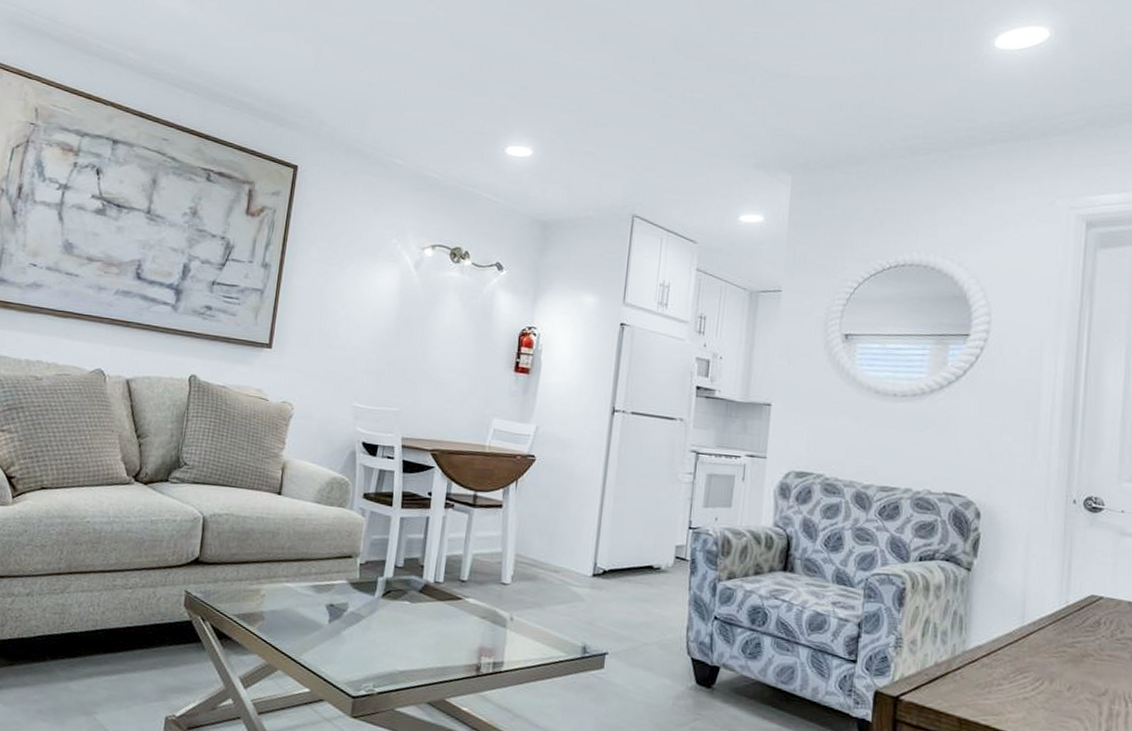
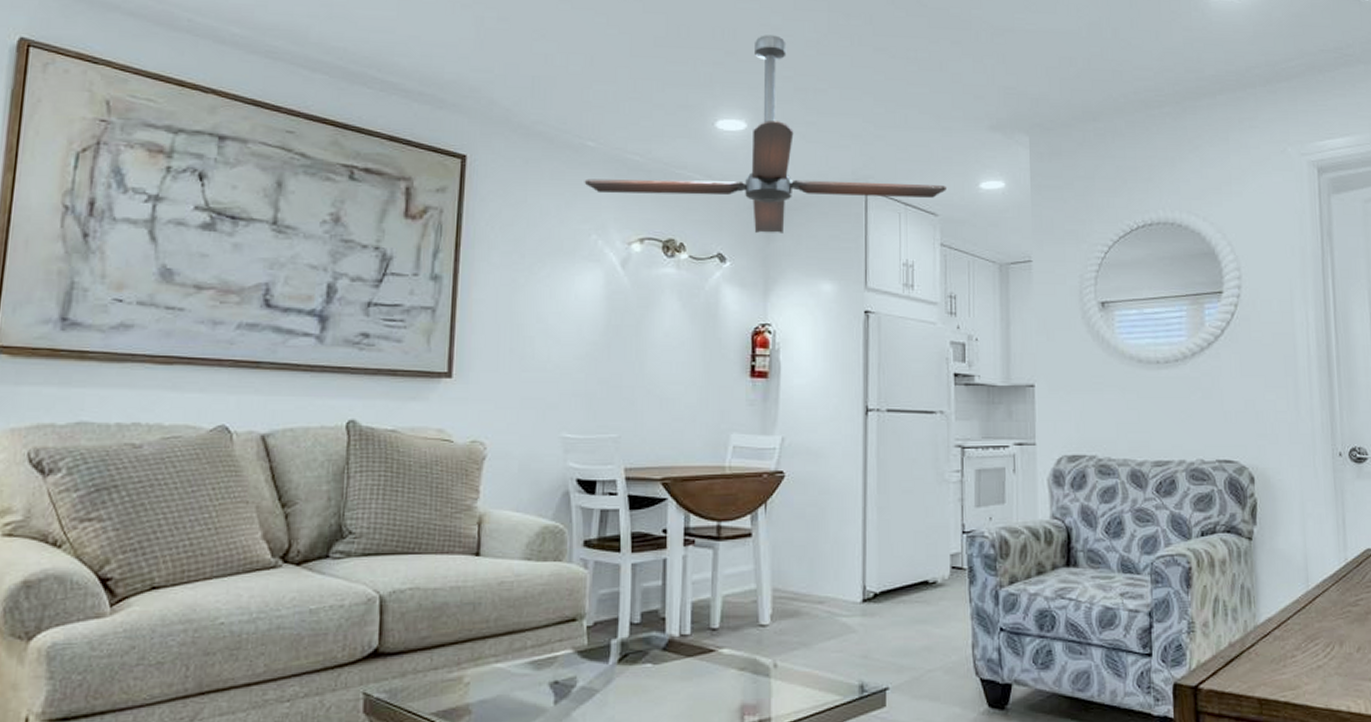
ceiling fan: none [390,72,708,249] -> present [584,35,946,233]

